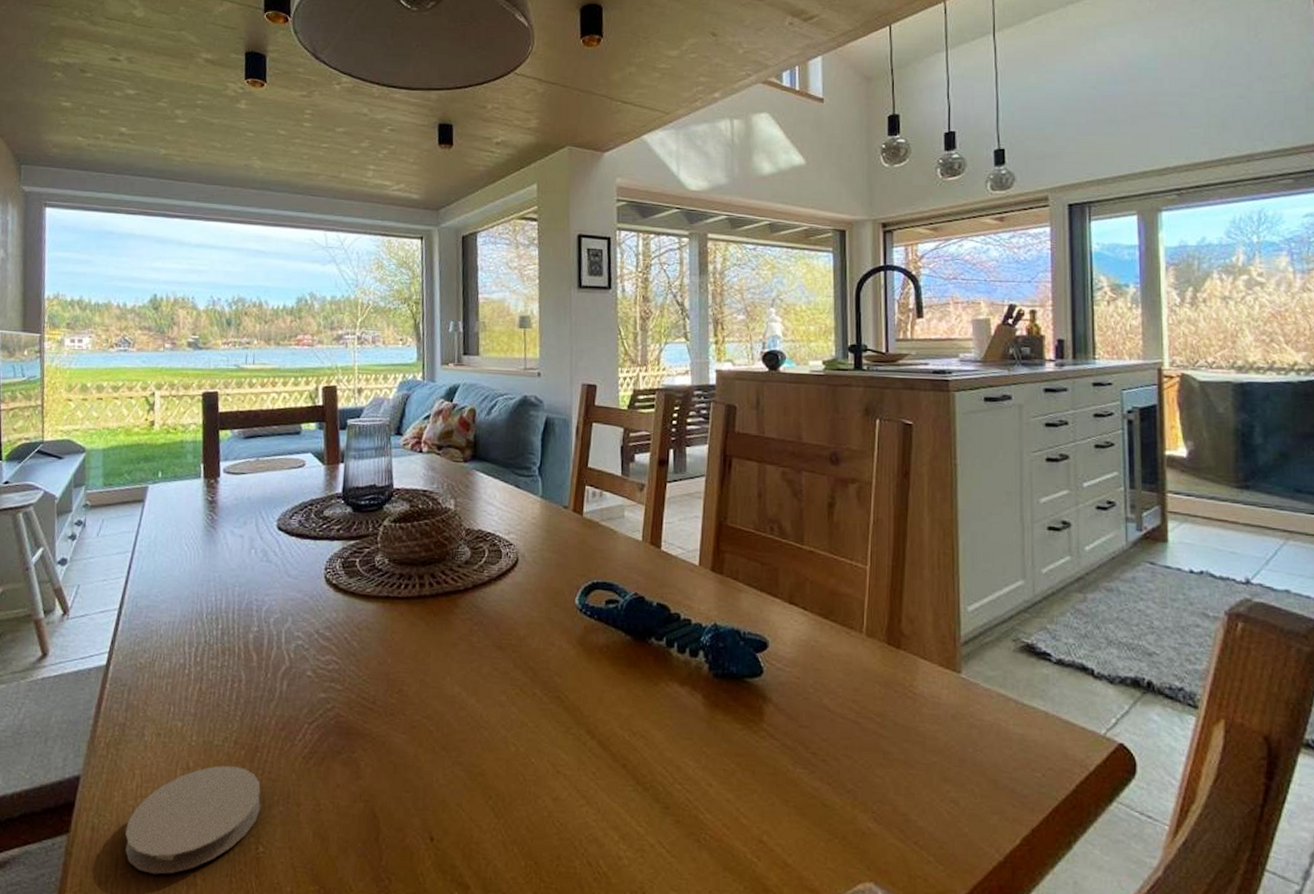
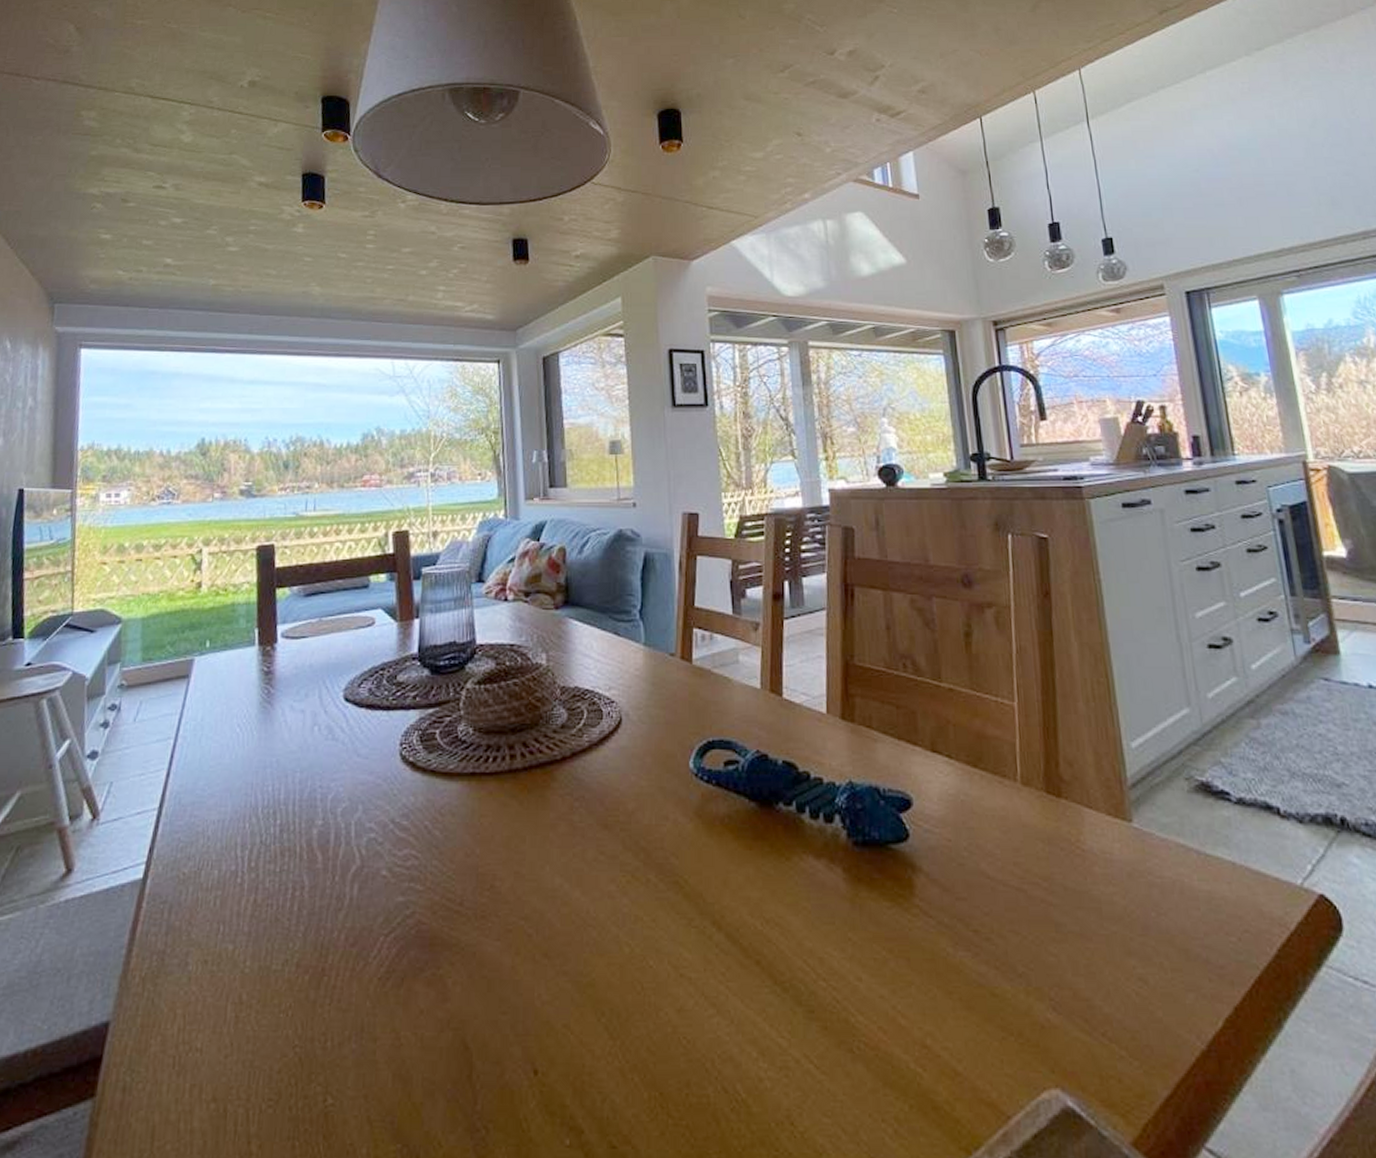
coaster: present [125,765,261,875] -> none [164,995,329,1144]

